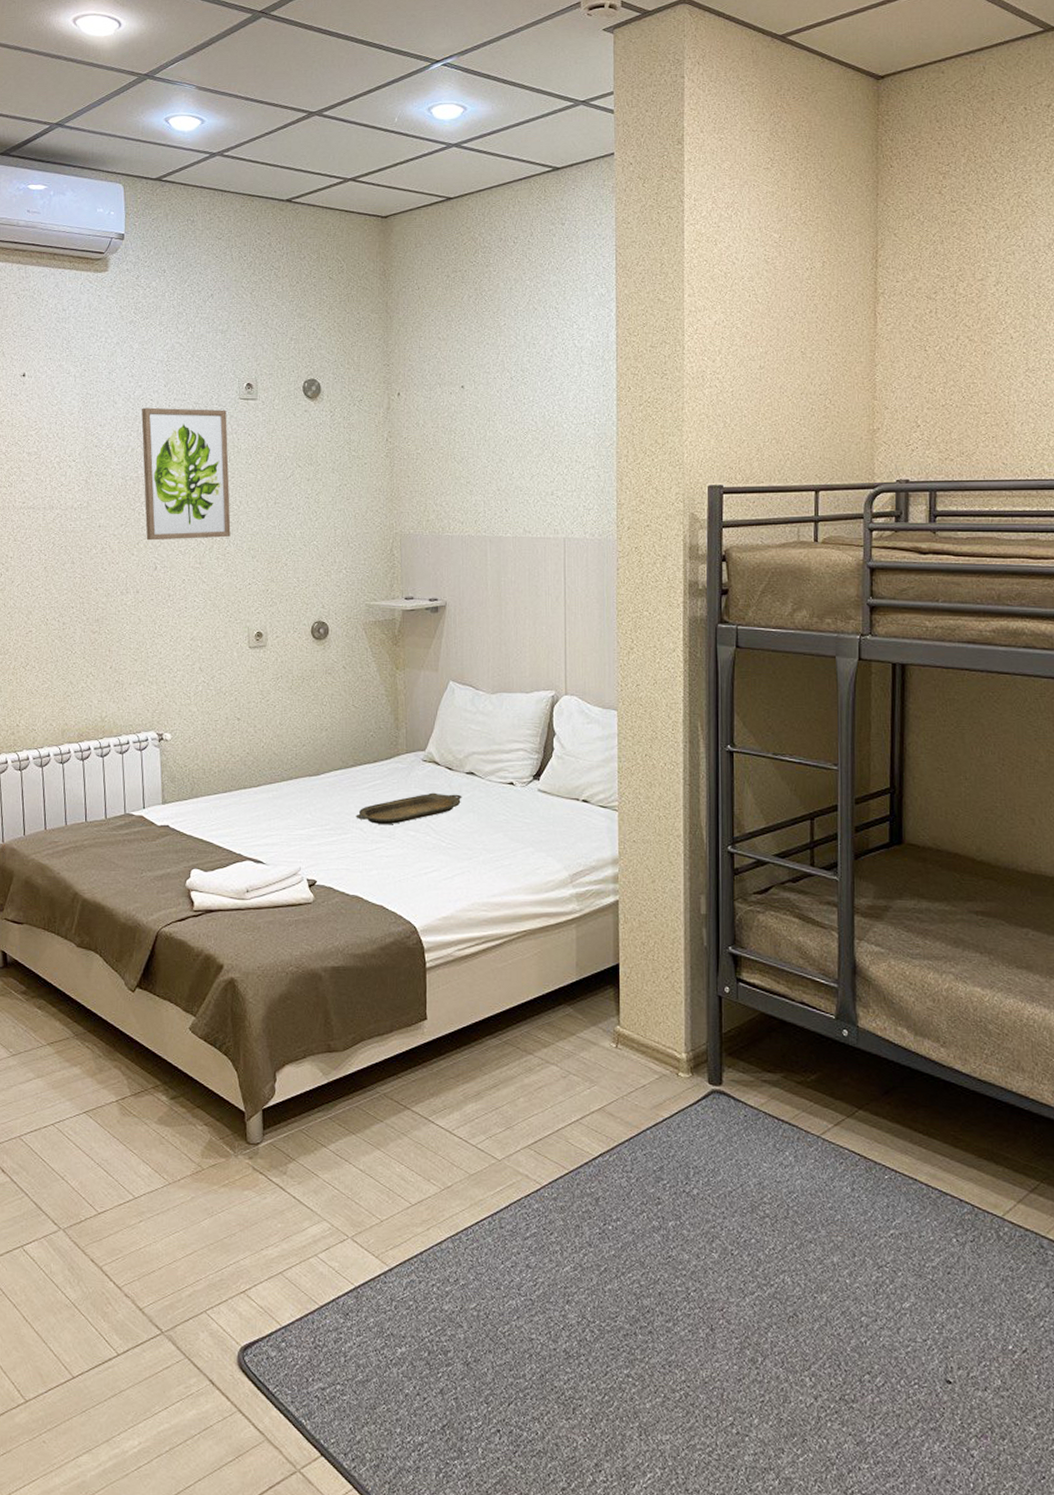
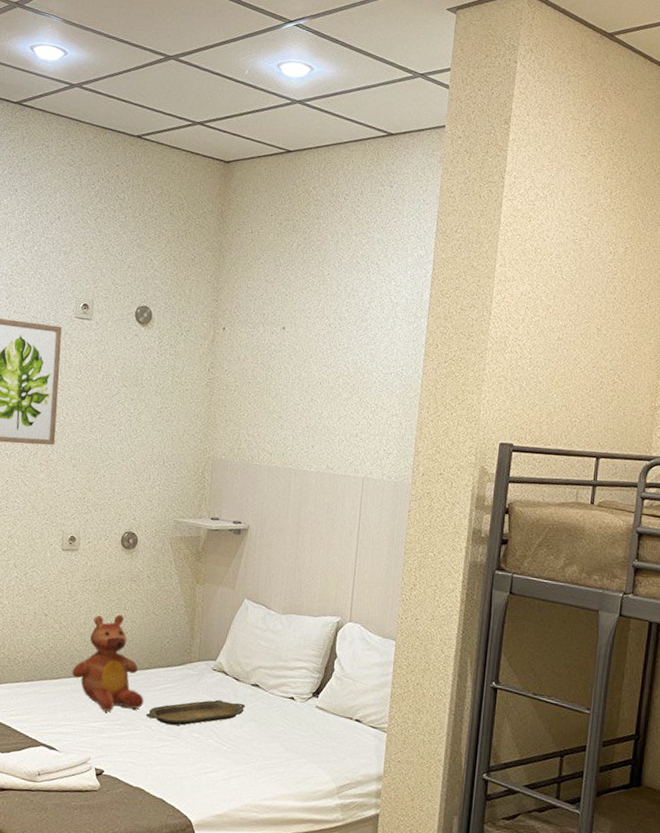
teddy bear: none [273,711,352,816] -> present [72,614,144,712]

